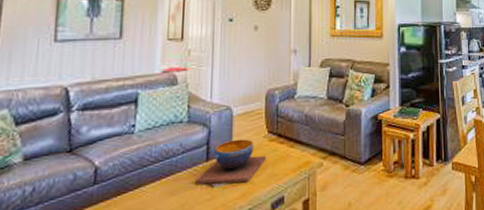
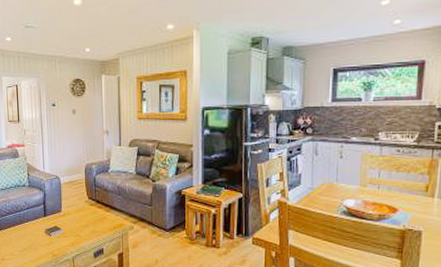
decorative bowl: present [194,138,267,185] -> none [37,202,89,235]

